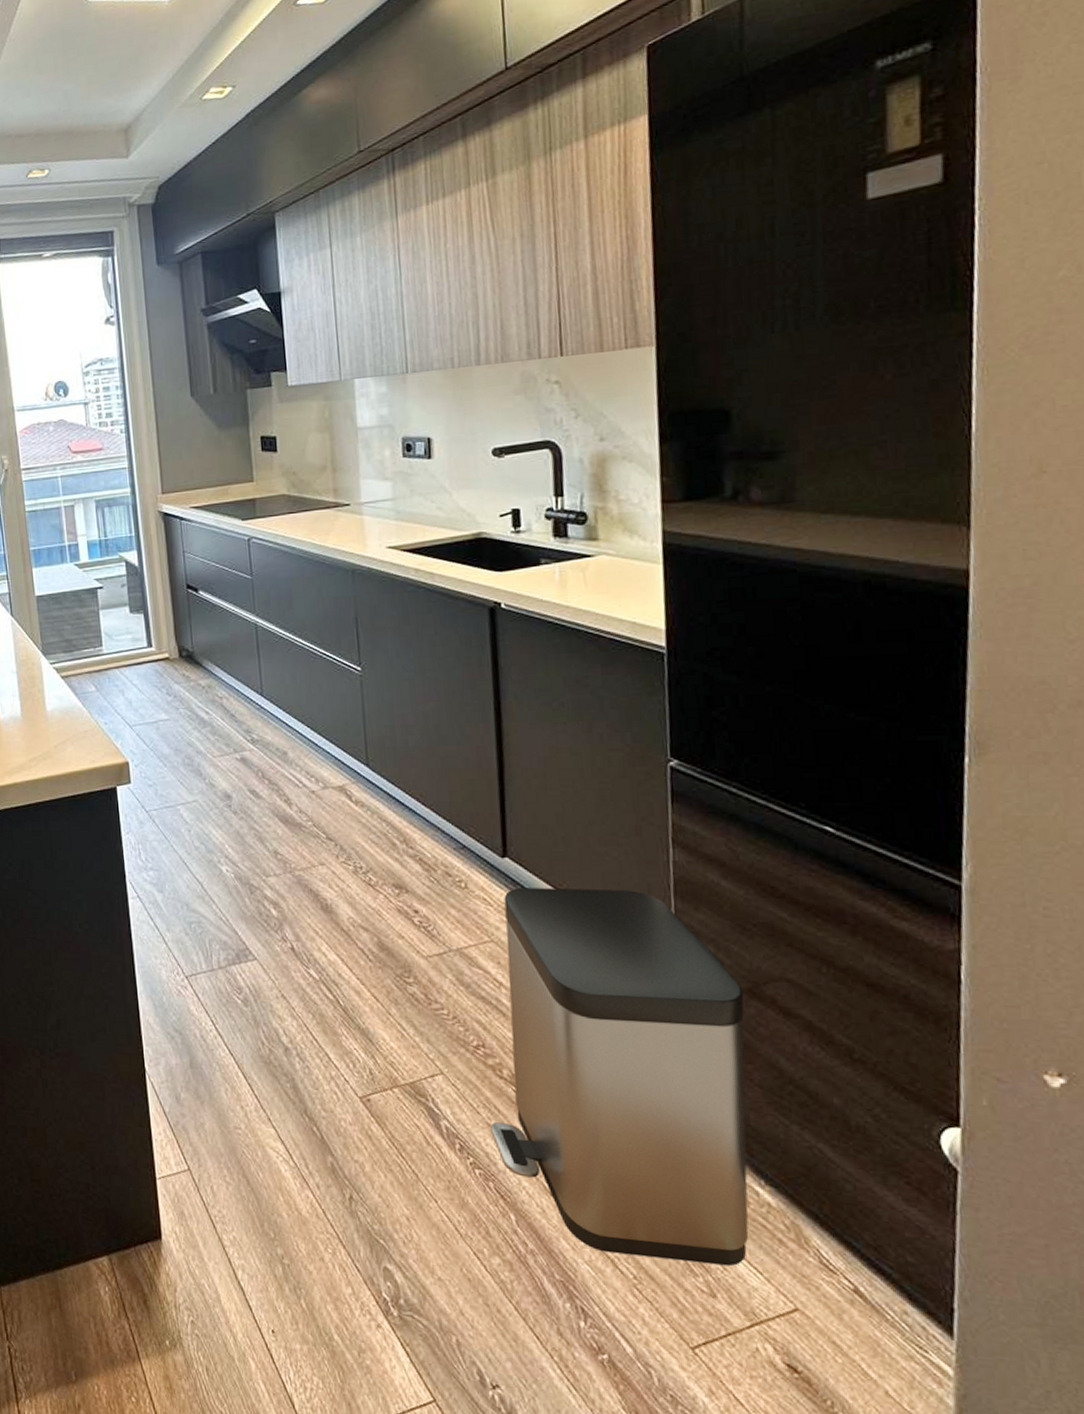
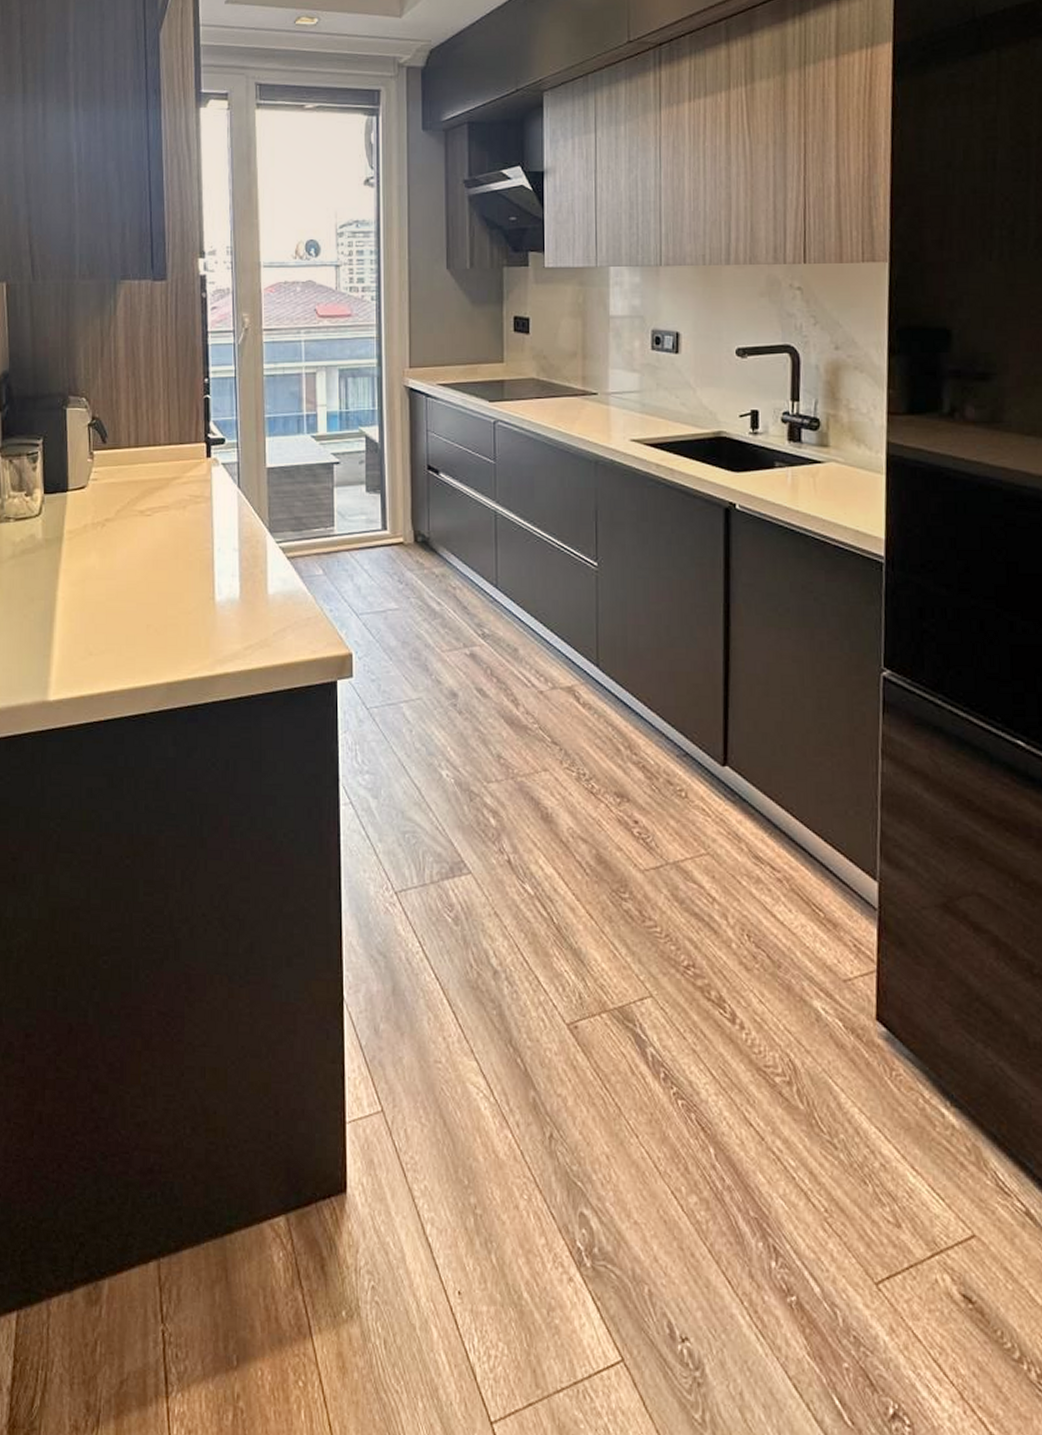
pedal bin: present [490,888,749,1267] -> none [695,798,940,1194]

